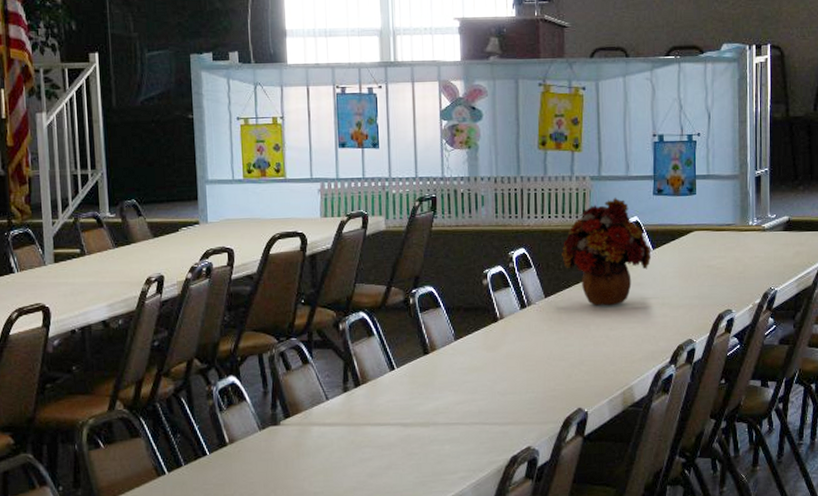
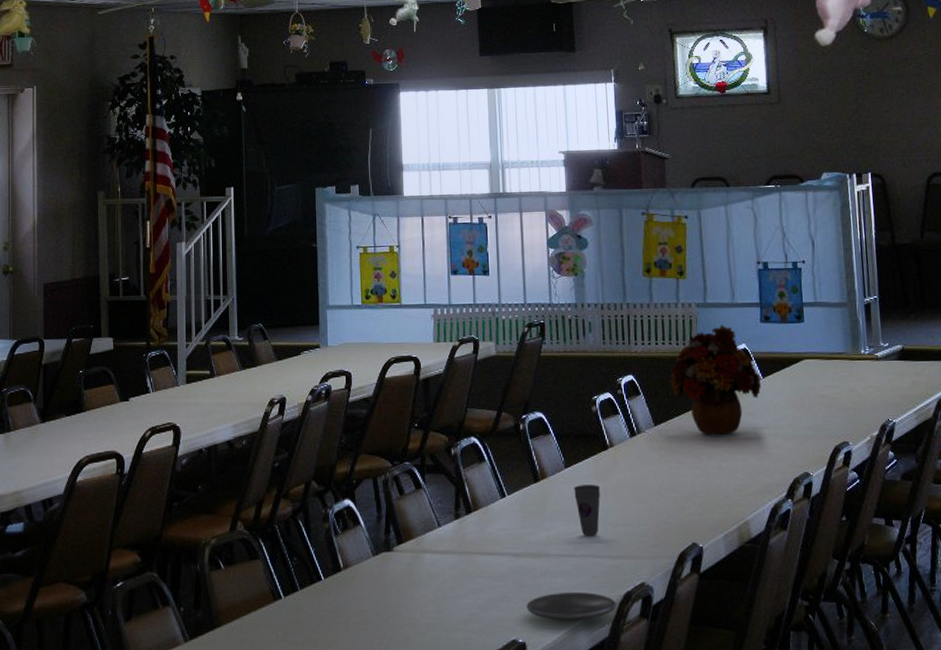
plate: none [414,457,502,485] -> present [526,591,616,621]
cup: none [463,356,489,405] -> present [574,485,600,536]

